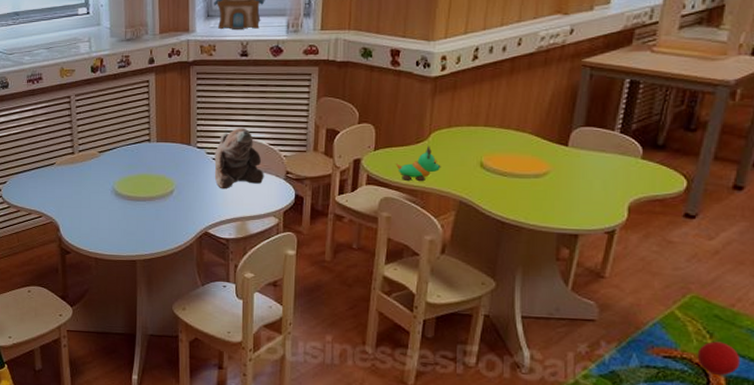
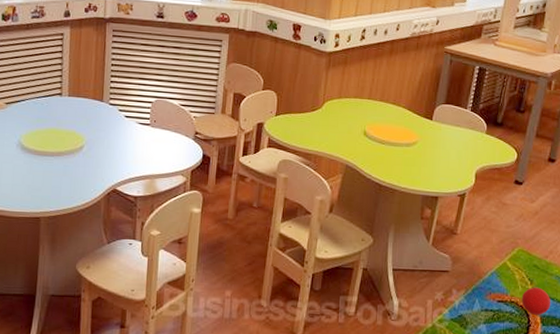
stuffed animal: present [214,128,264,188] -> none [125,87,174,146]
toy animal: present [395,145,441,181] -> none [293,113,332,146]

